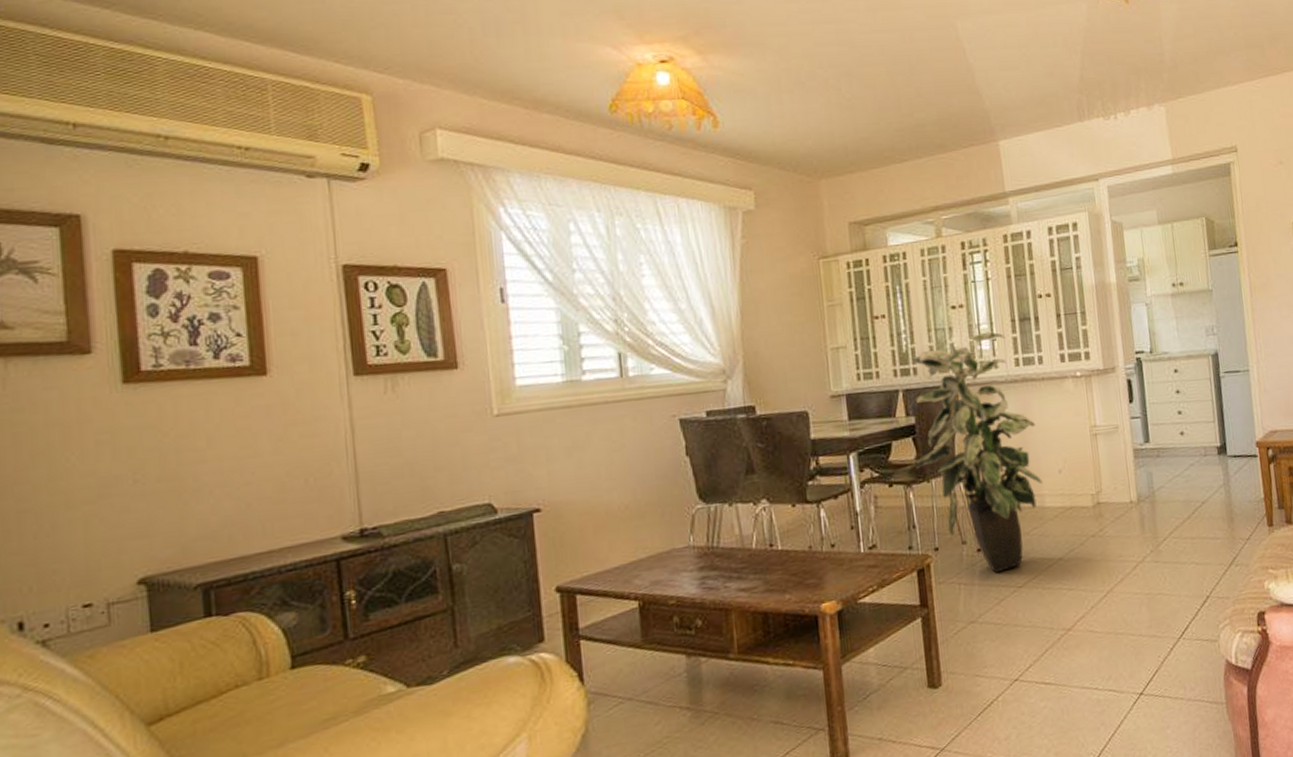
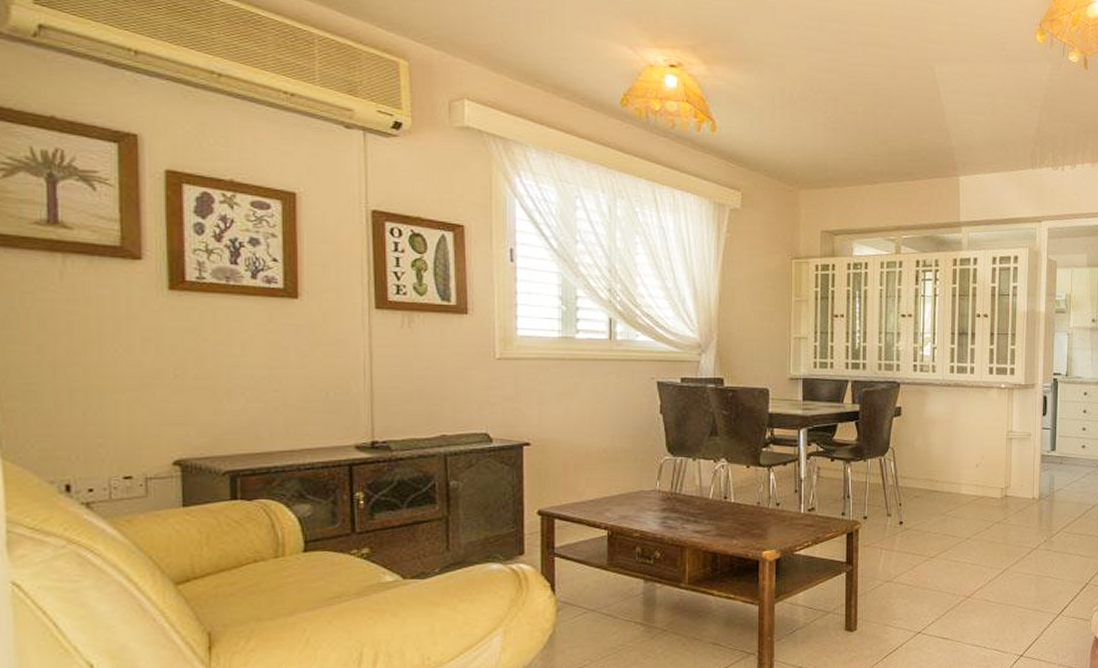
indoor plant: present [913,331,1043,574] -> none [856,340,961,544]

